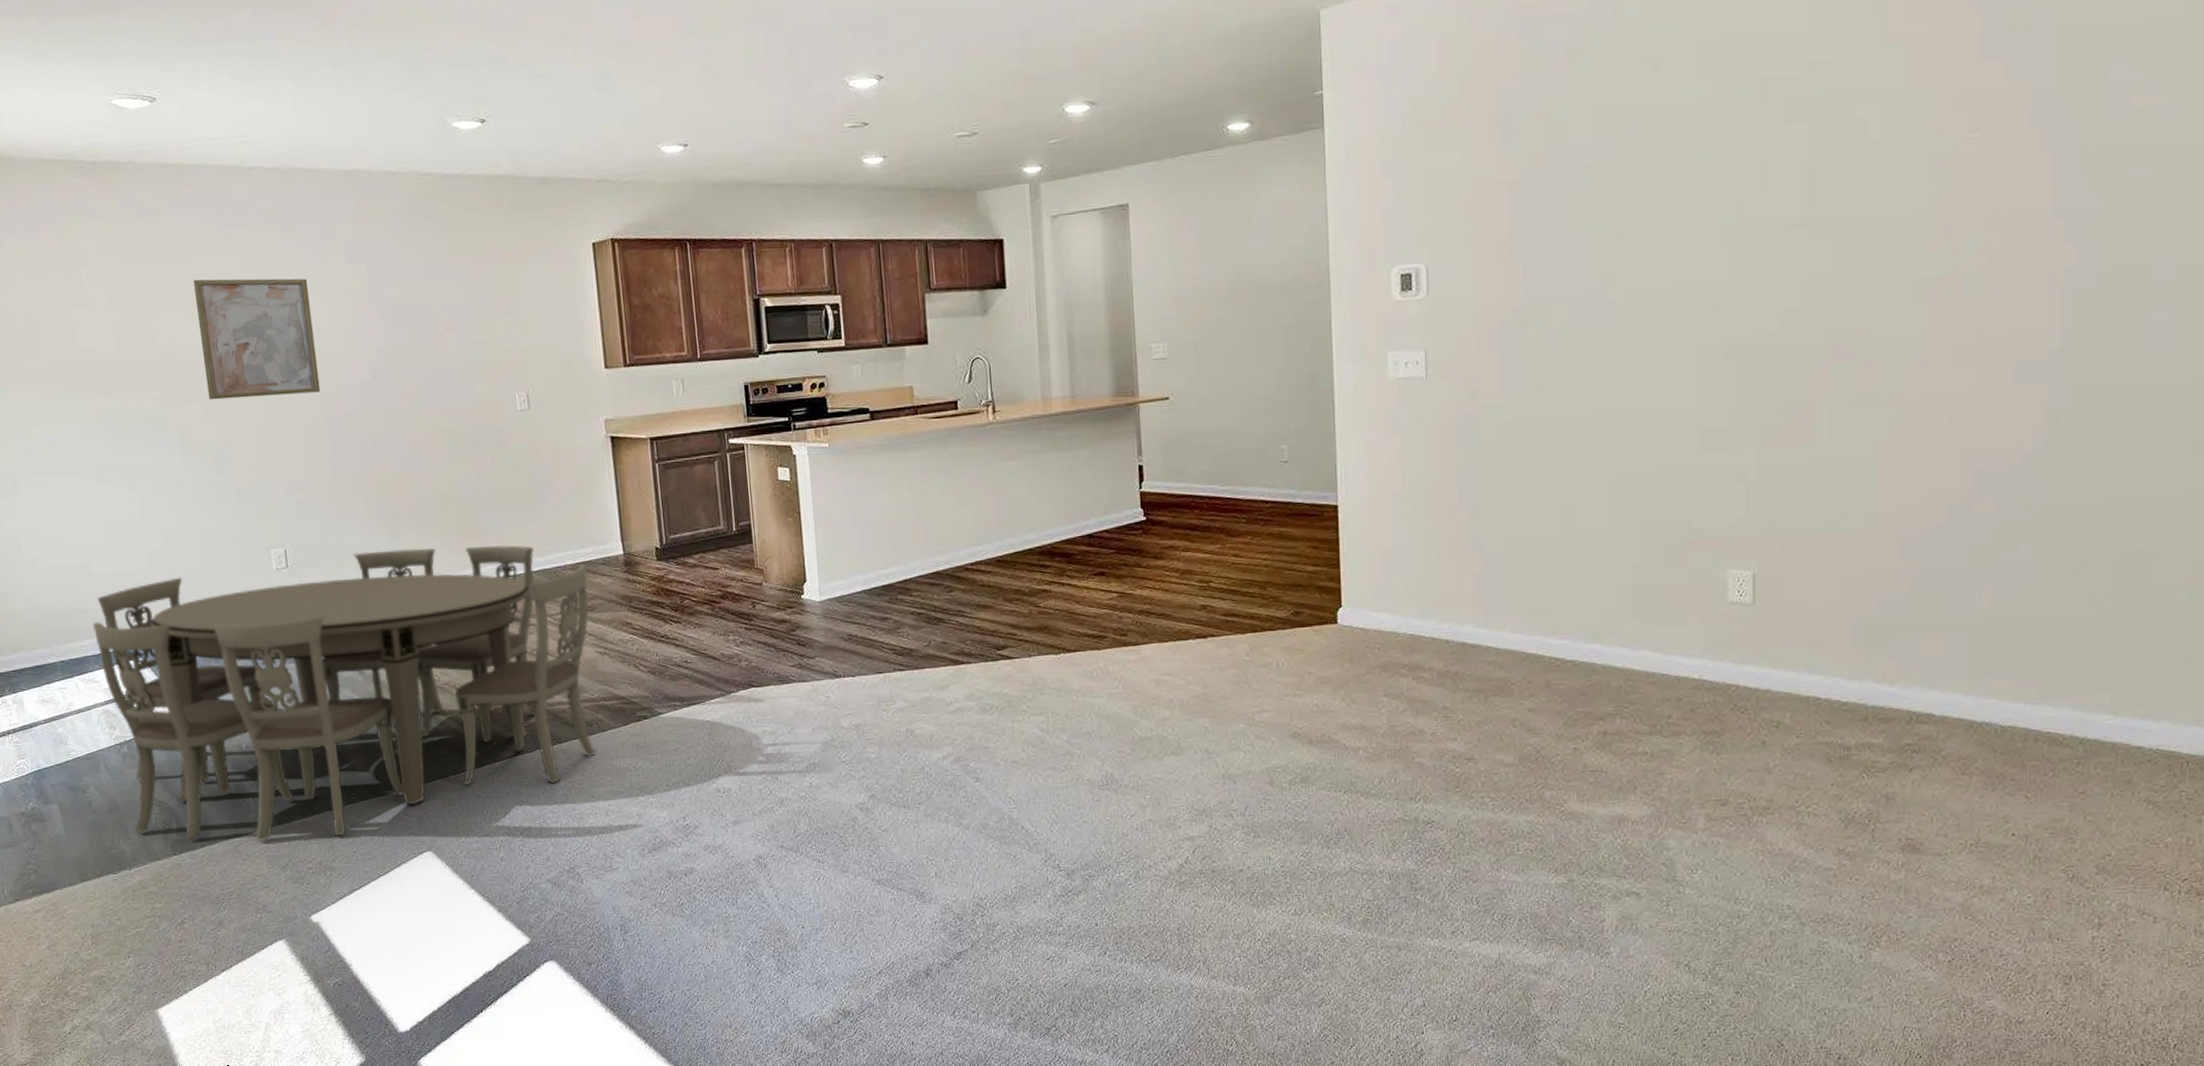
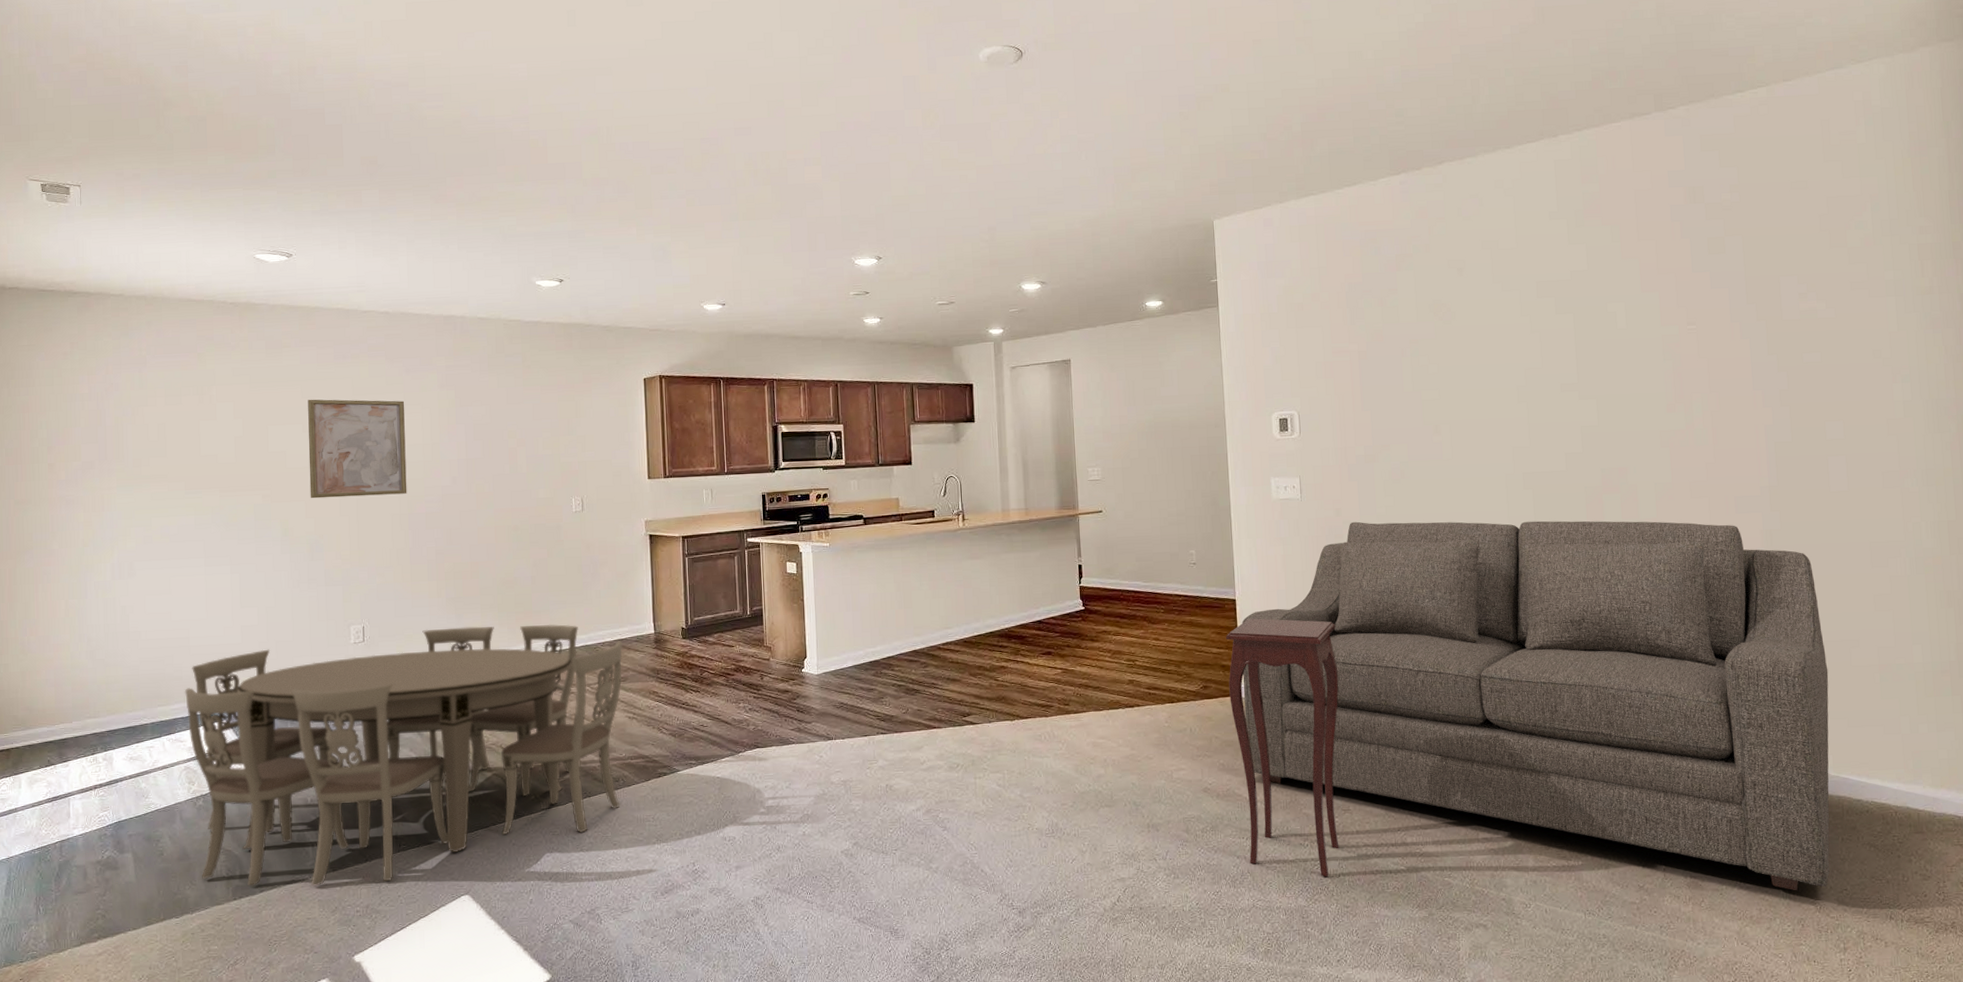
side table: none [1324,528,1467,836] -> present [1226,618,1339,877]
sofa: none [1344,398,2117,857] -> present [1241,520,1830,891]

